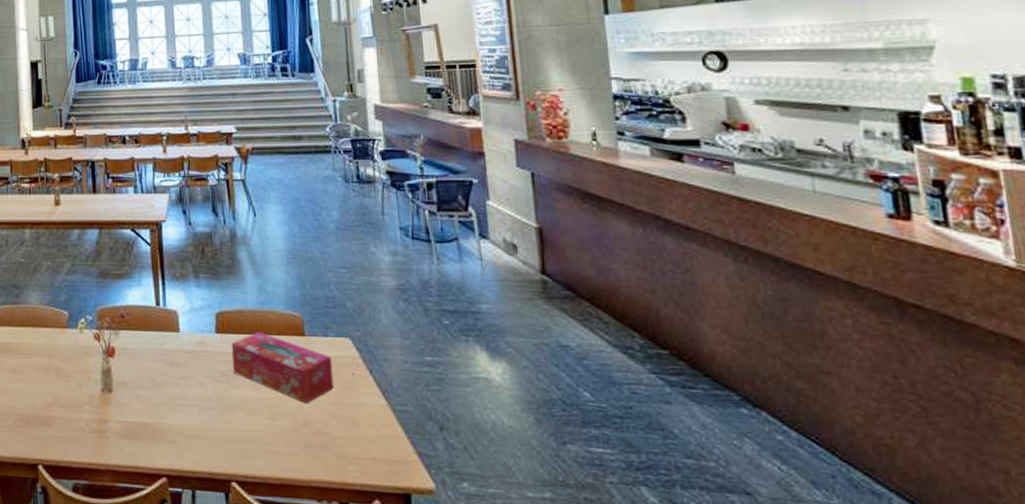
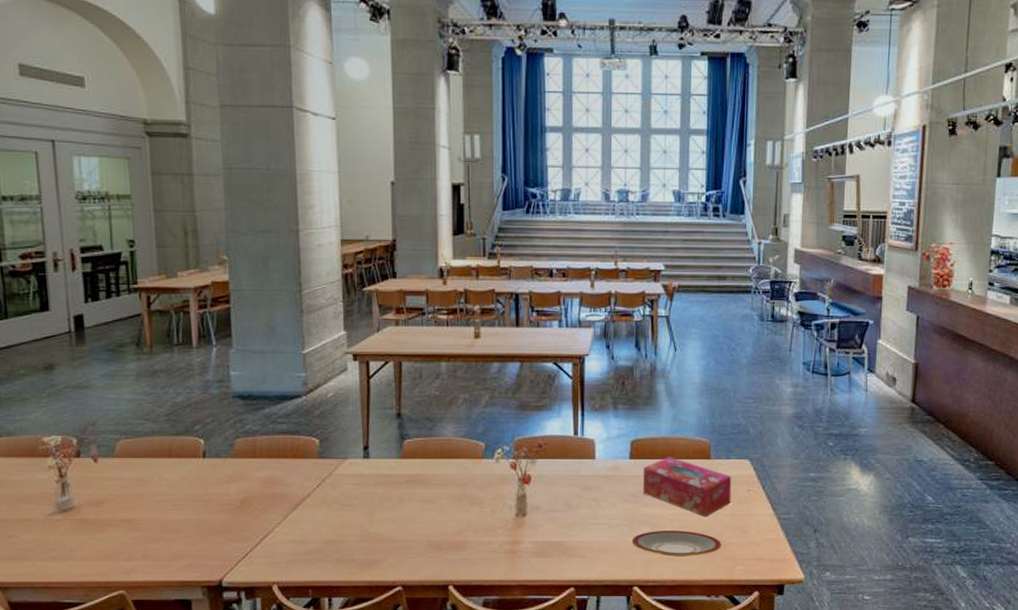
plate: none [225,417,328,450] -> present [632,531,721,556]

